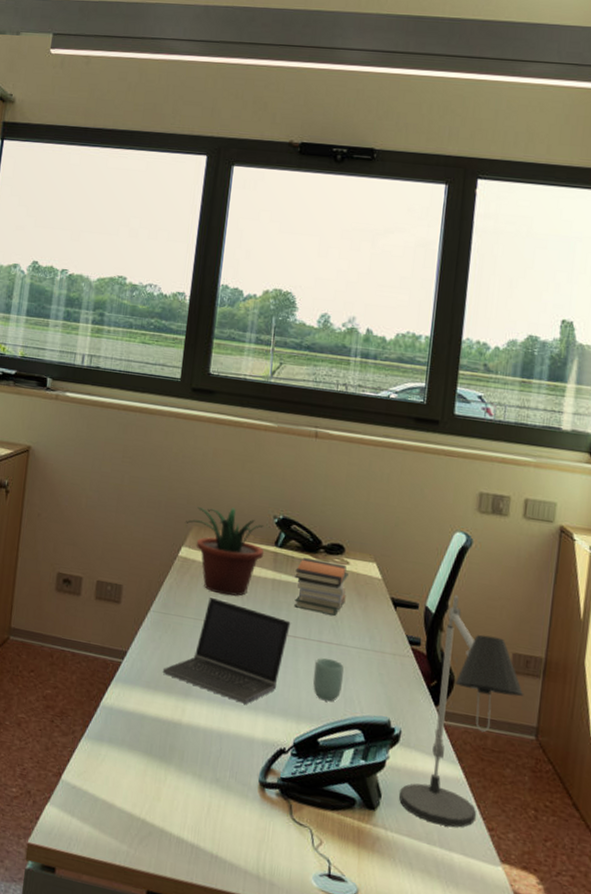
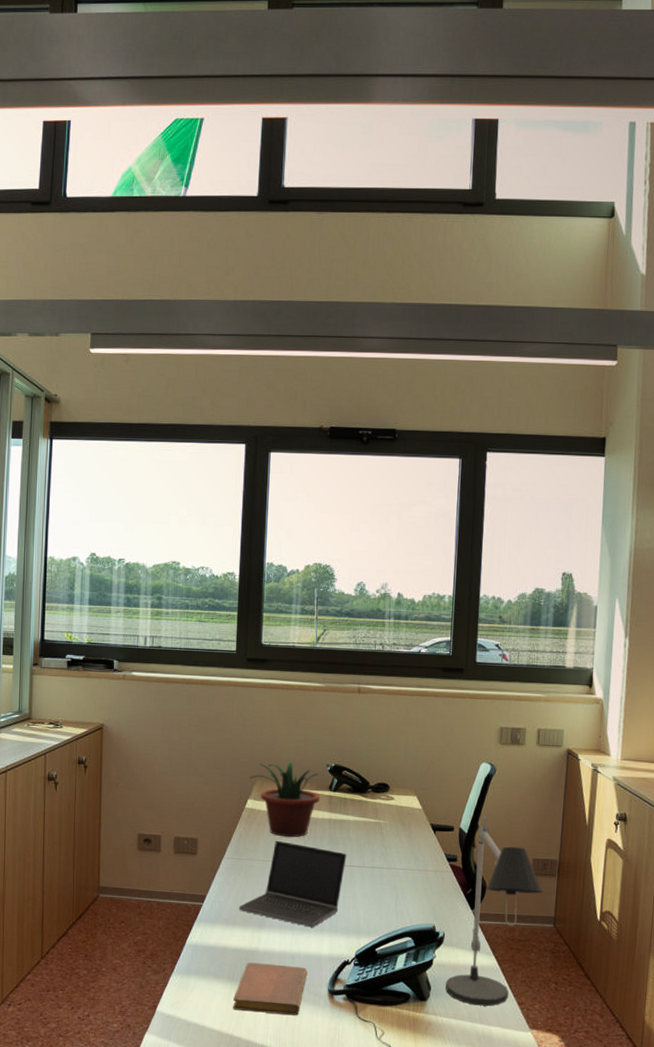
notebook: none [147,735,237,807] -> present [233,962,308,1015]
book stack: present [294,557,349,616] -> none [348,797,394,844]
cup: present [313,657,344,702] -> none [368,880,395,917]

